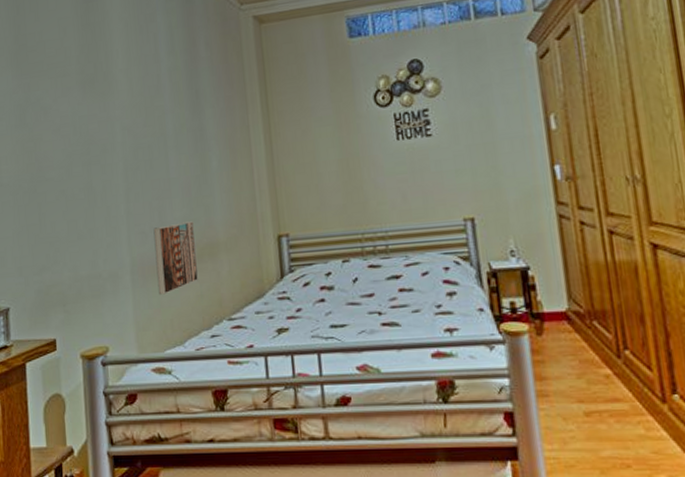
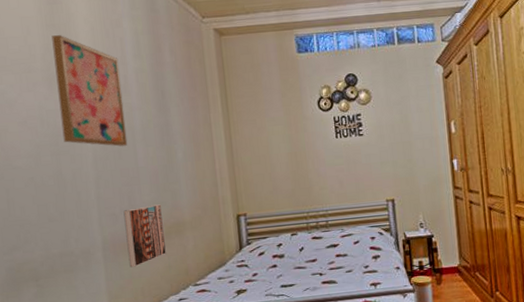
wall art: none [86,34,160,155] -> present [51,35,128,147]

